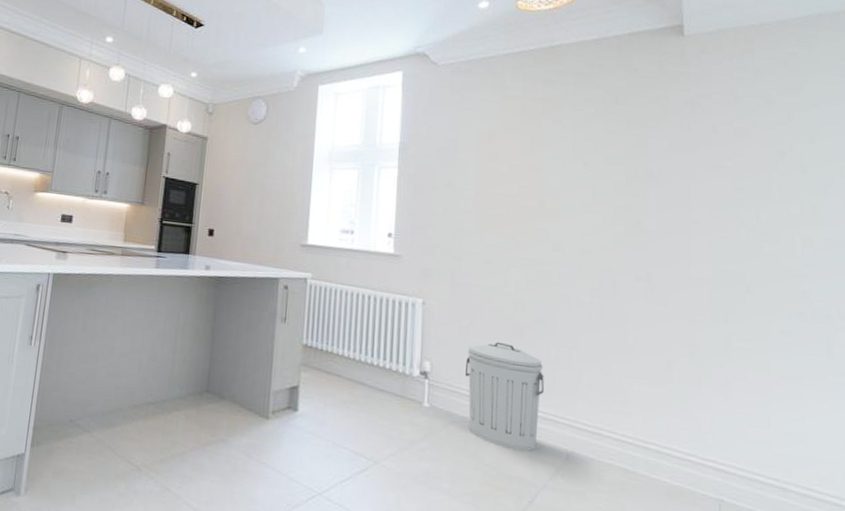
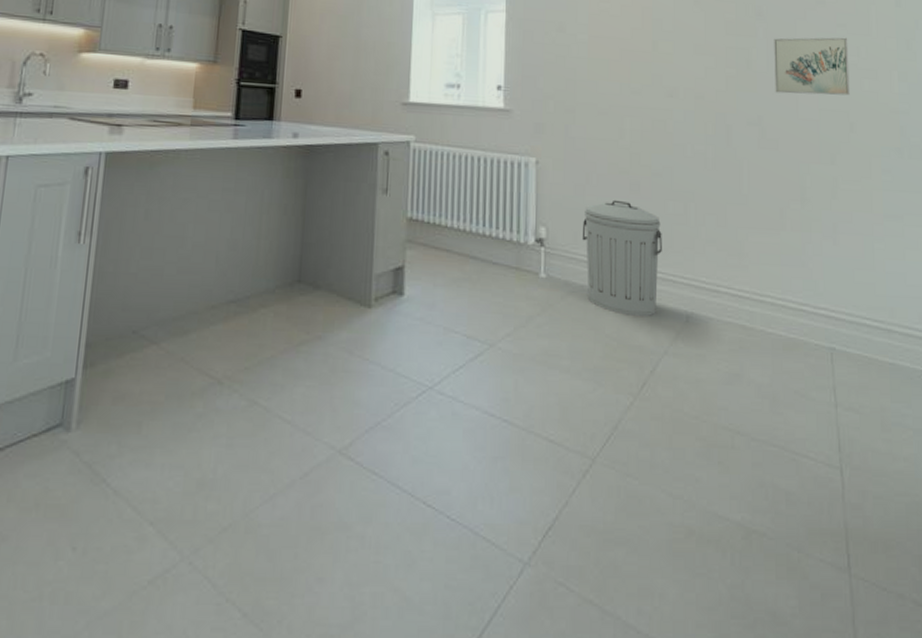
wall art: none [665,199,747,258] -> present [774,37,850,96]

